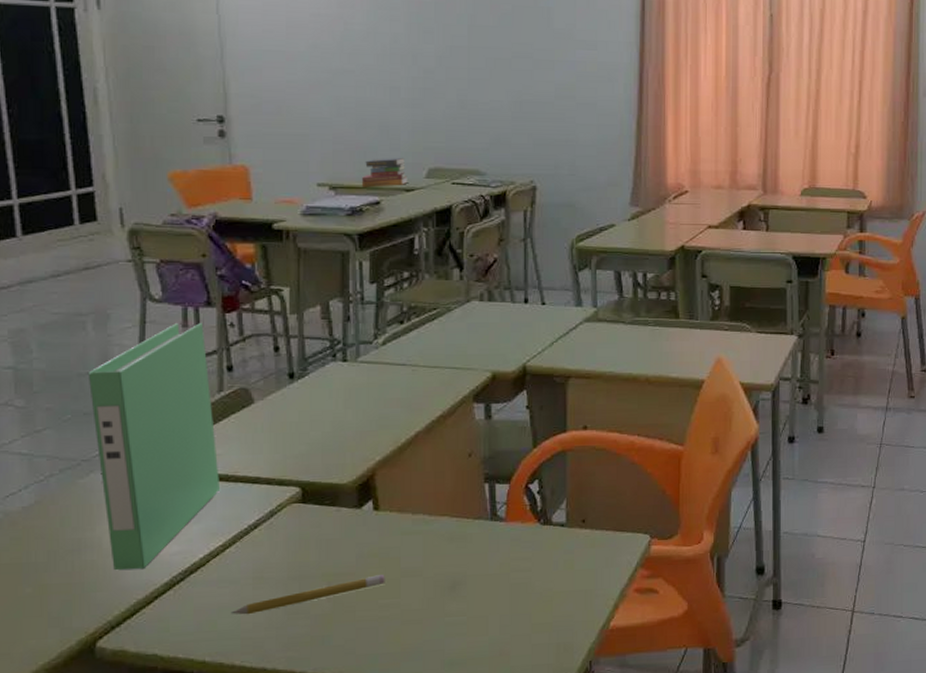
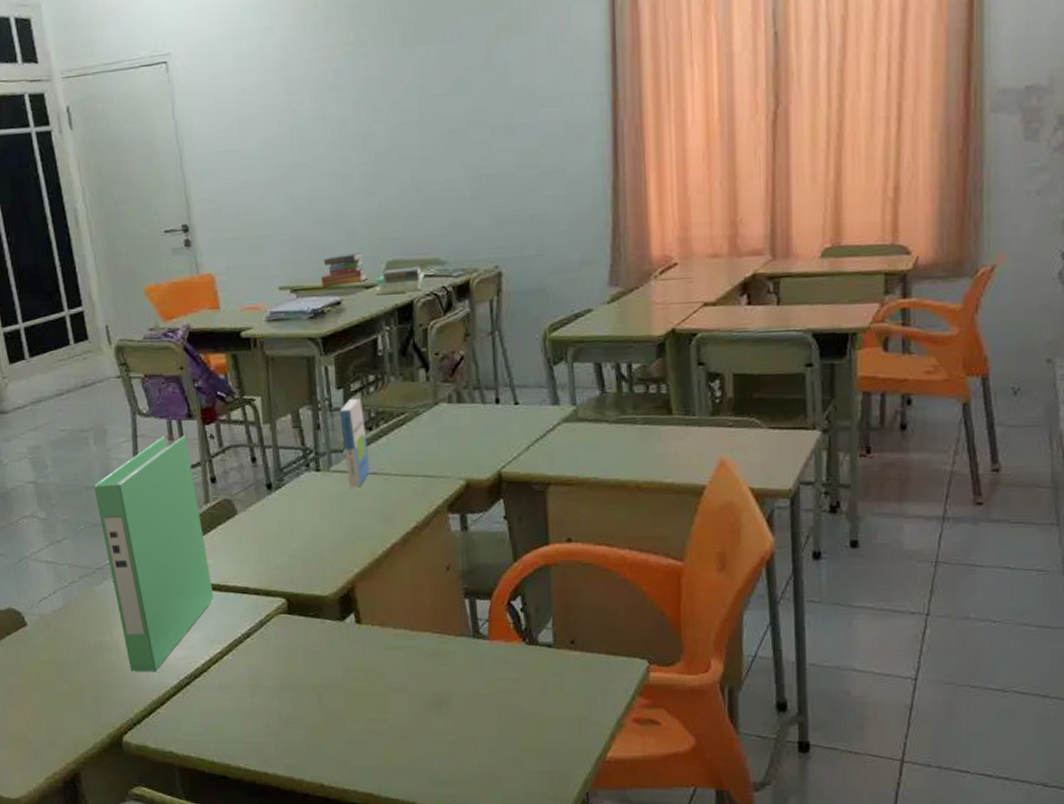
pencil: present [232,575,385,615] -> none [234,689,372,721]
book: none [371,292,399,378] -> present [339,397,371,488]
books: none [415,175,465,199] -> present [374,266,425,296]

